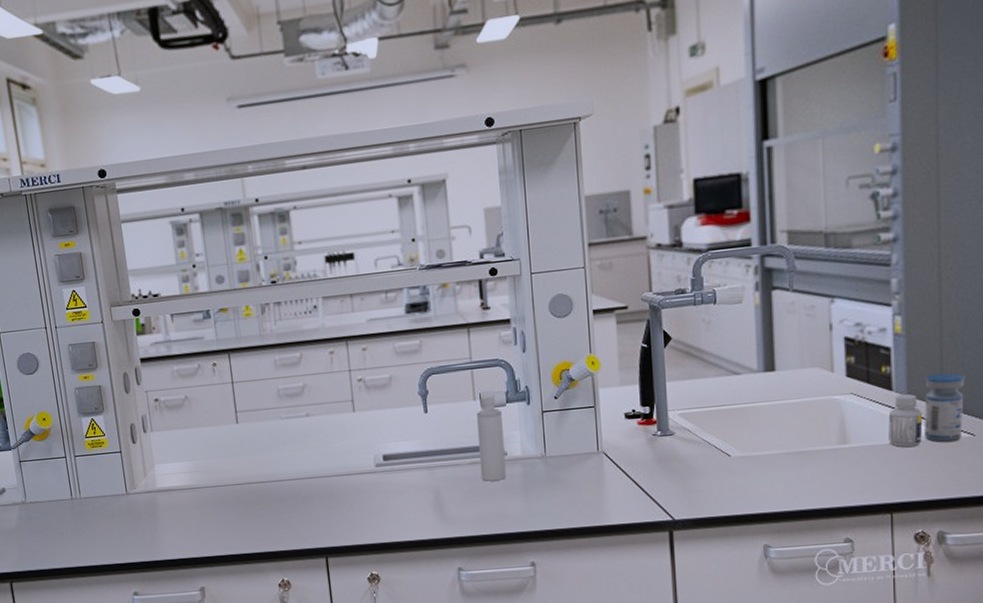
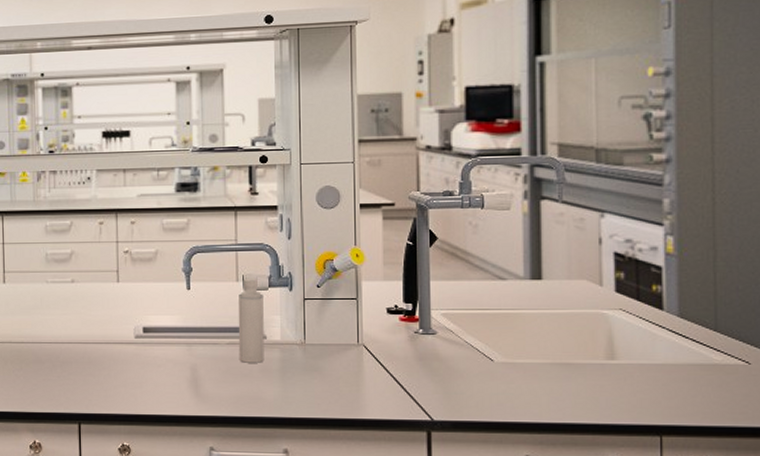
medicine bottle: present [888,393,923,448] -> none [659,314,695,370]
medicine: present [924,373,966,443] -> none [697,297,741,369]

